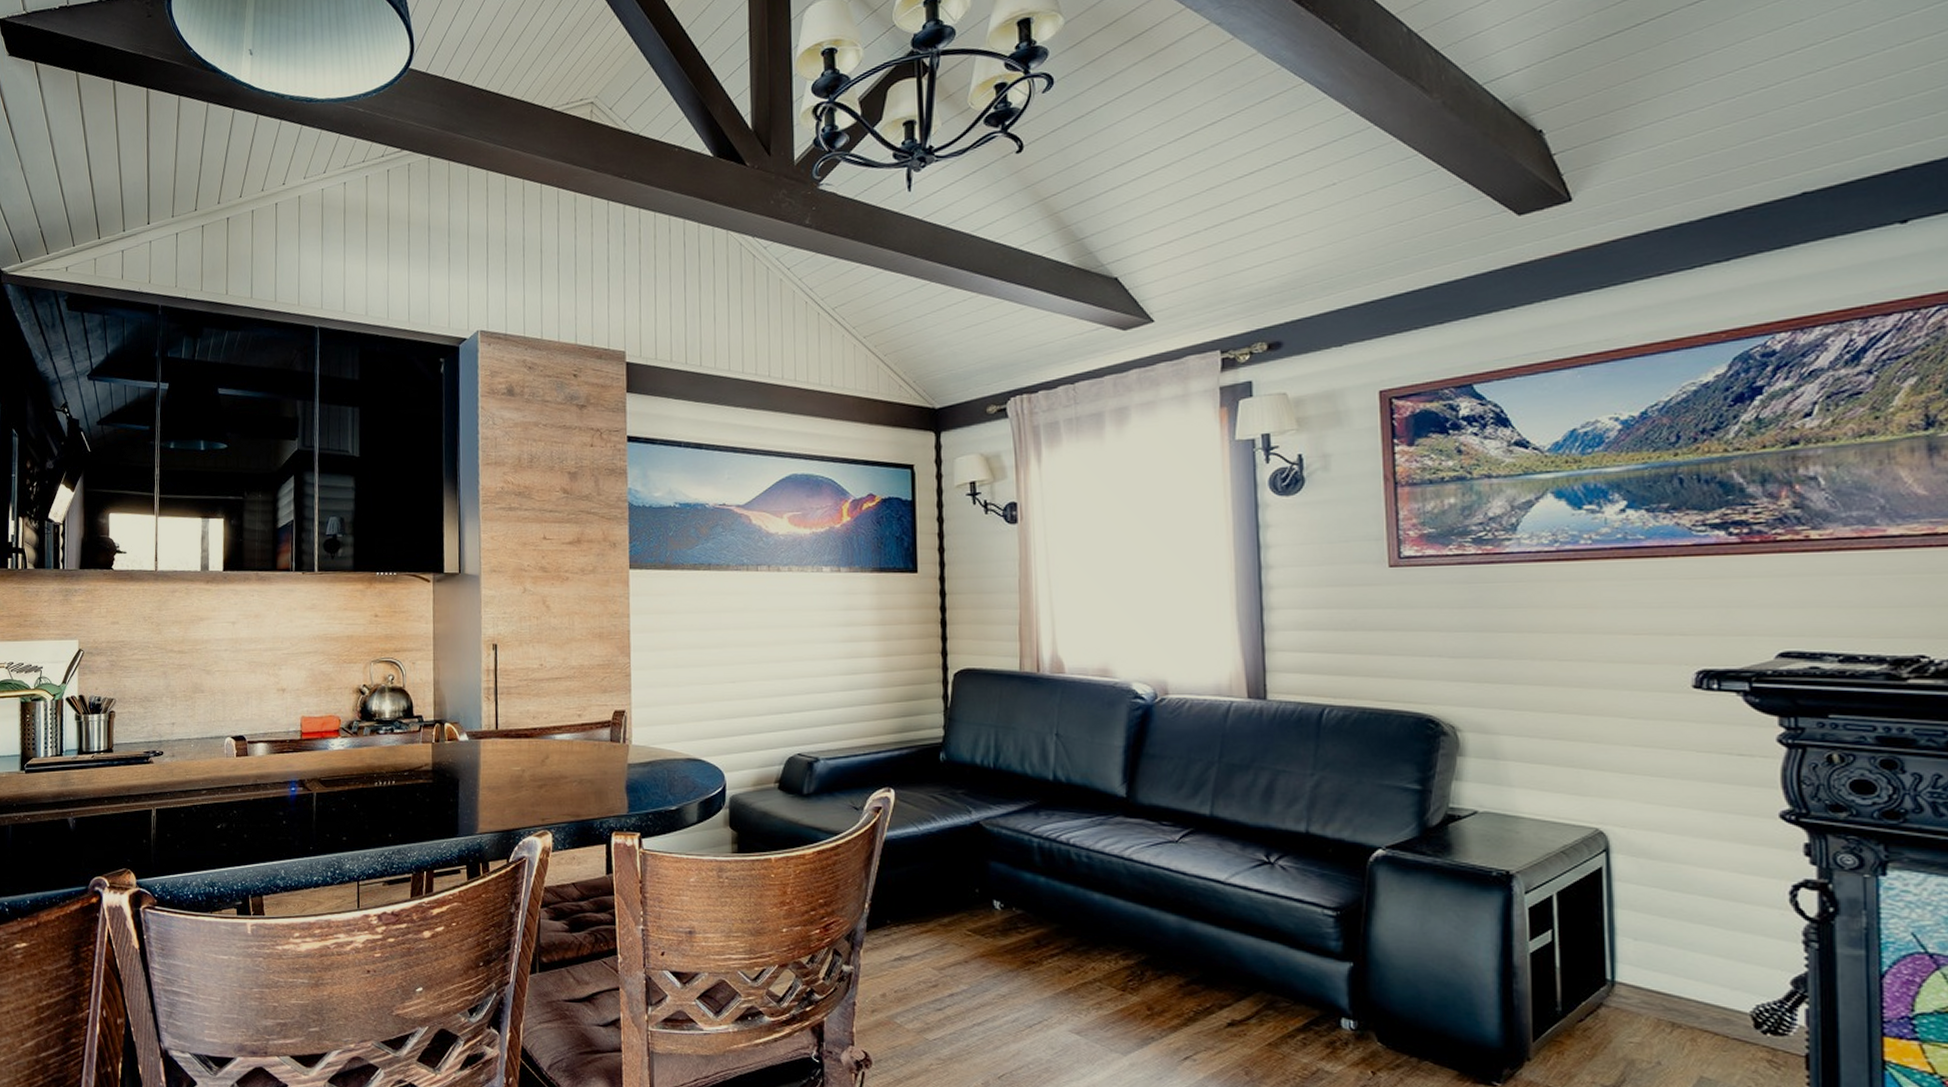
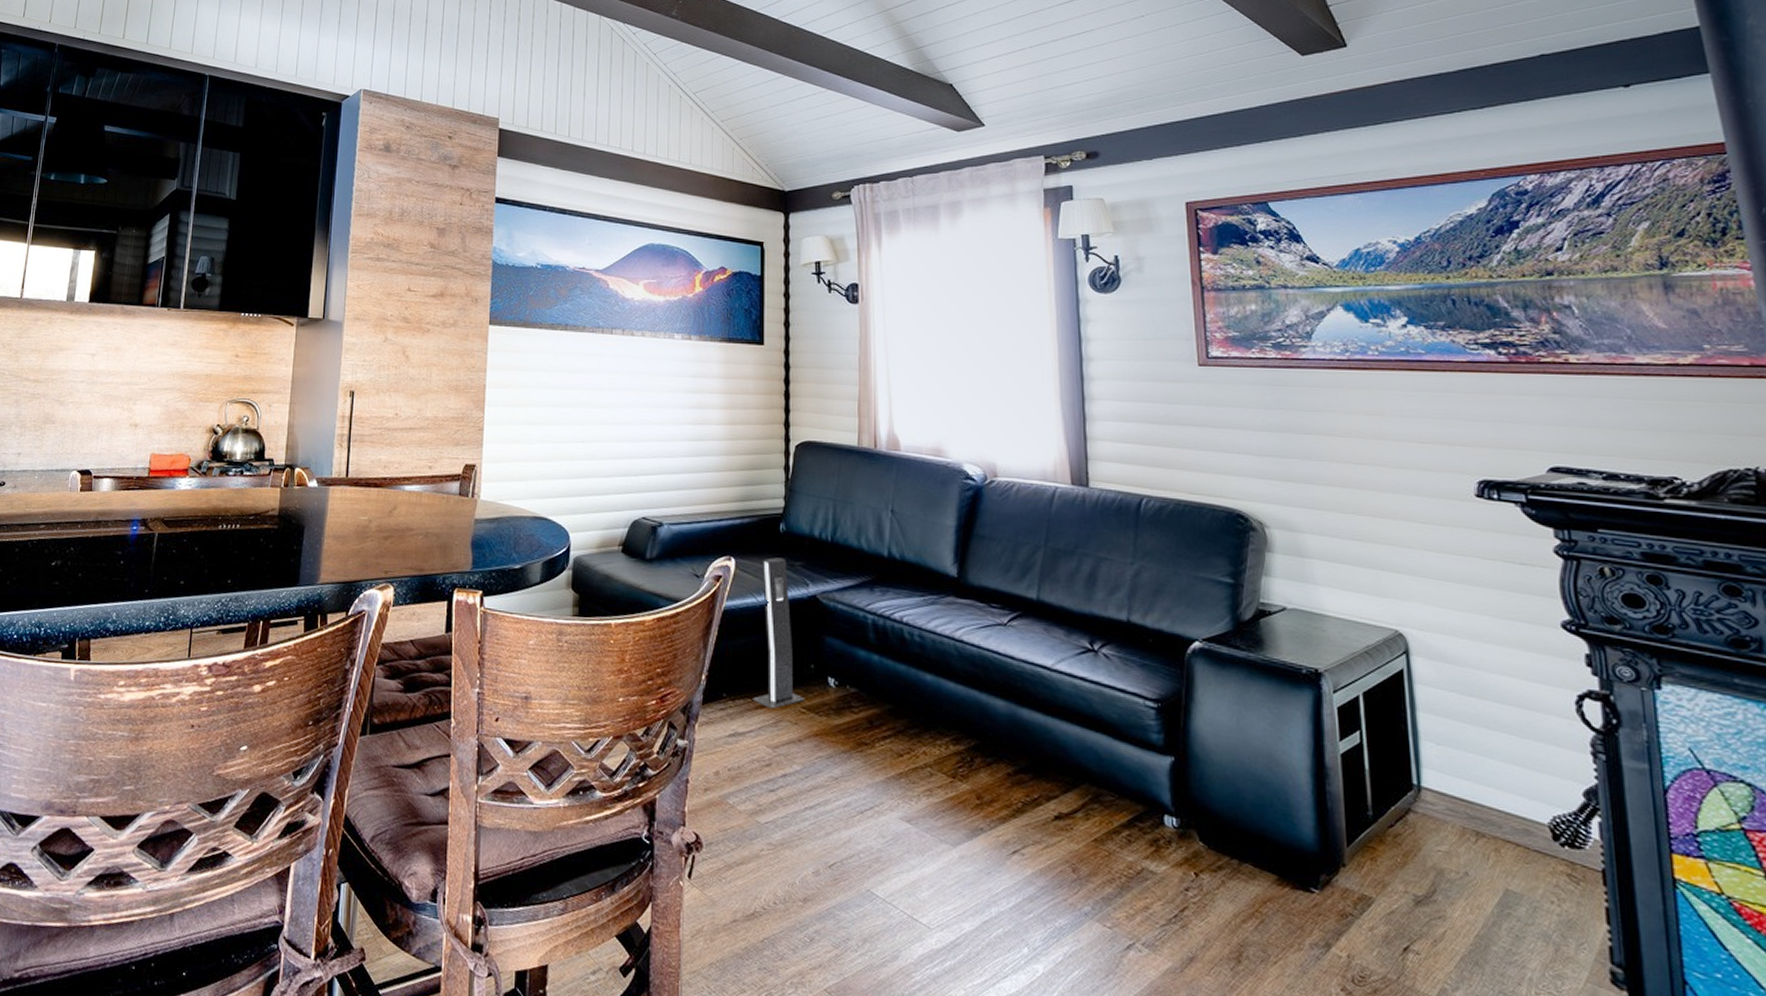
speaker: none [917,787,970,933] -> present [753,558,805,709]

